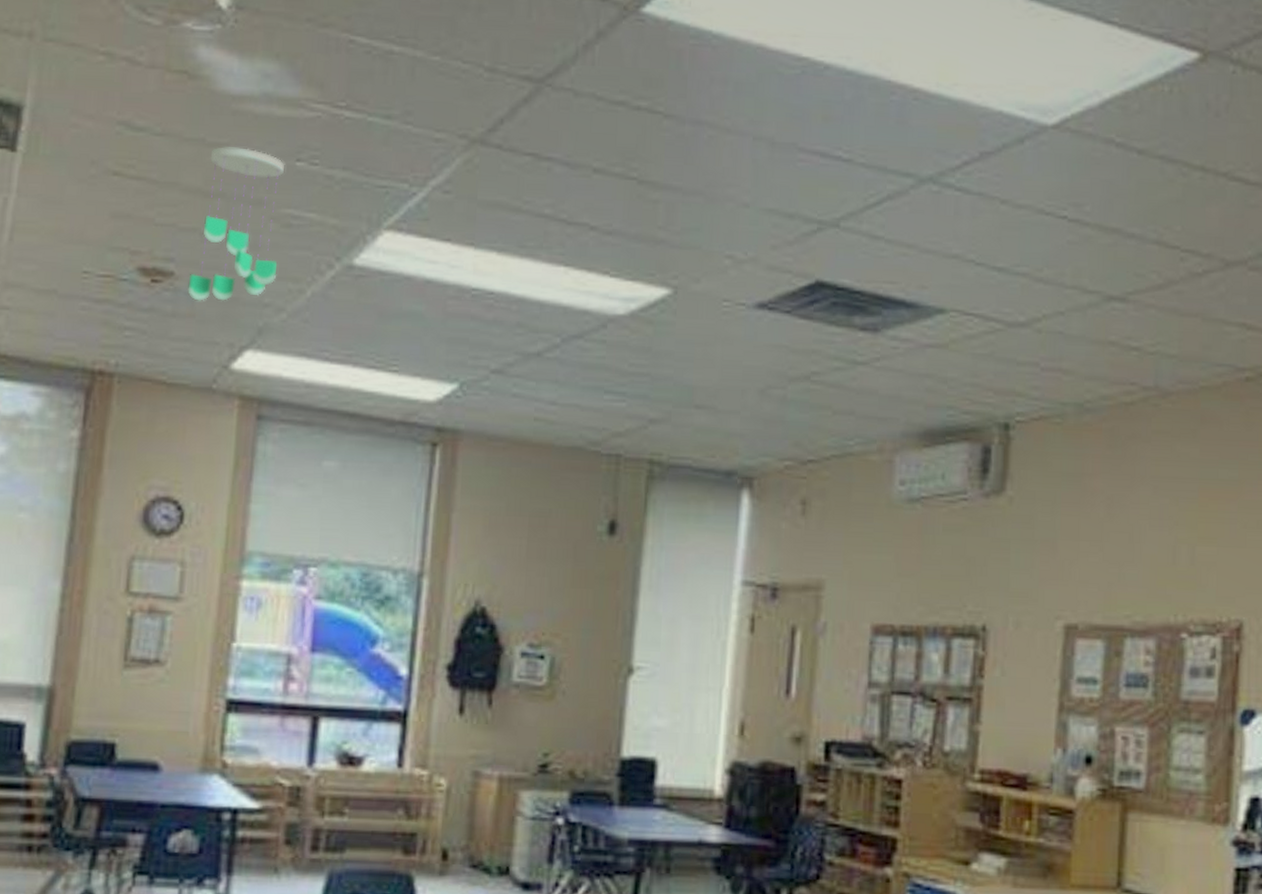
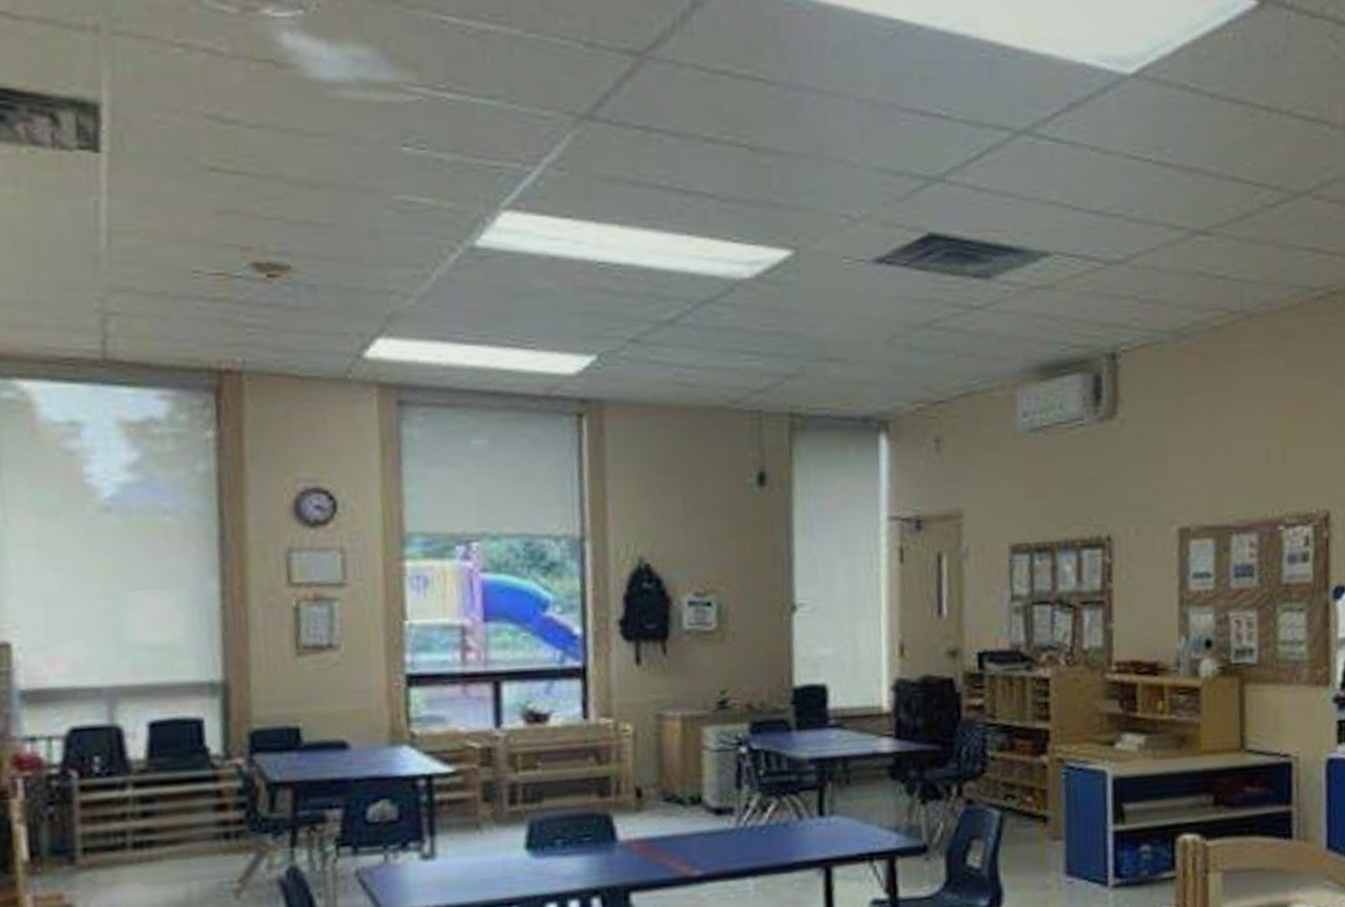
ceiling mobile: present [187,146,285,301] -> none [307,136,399,293]

